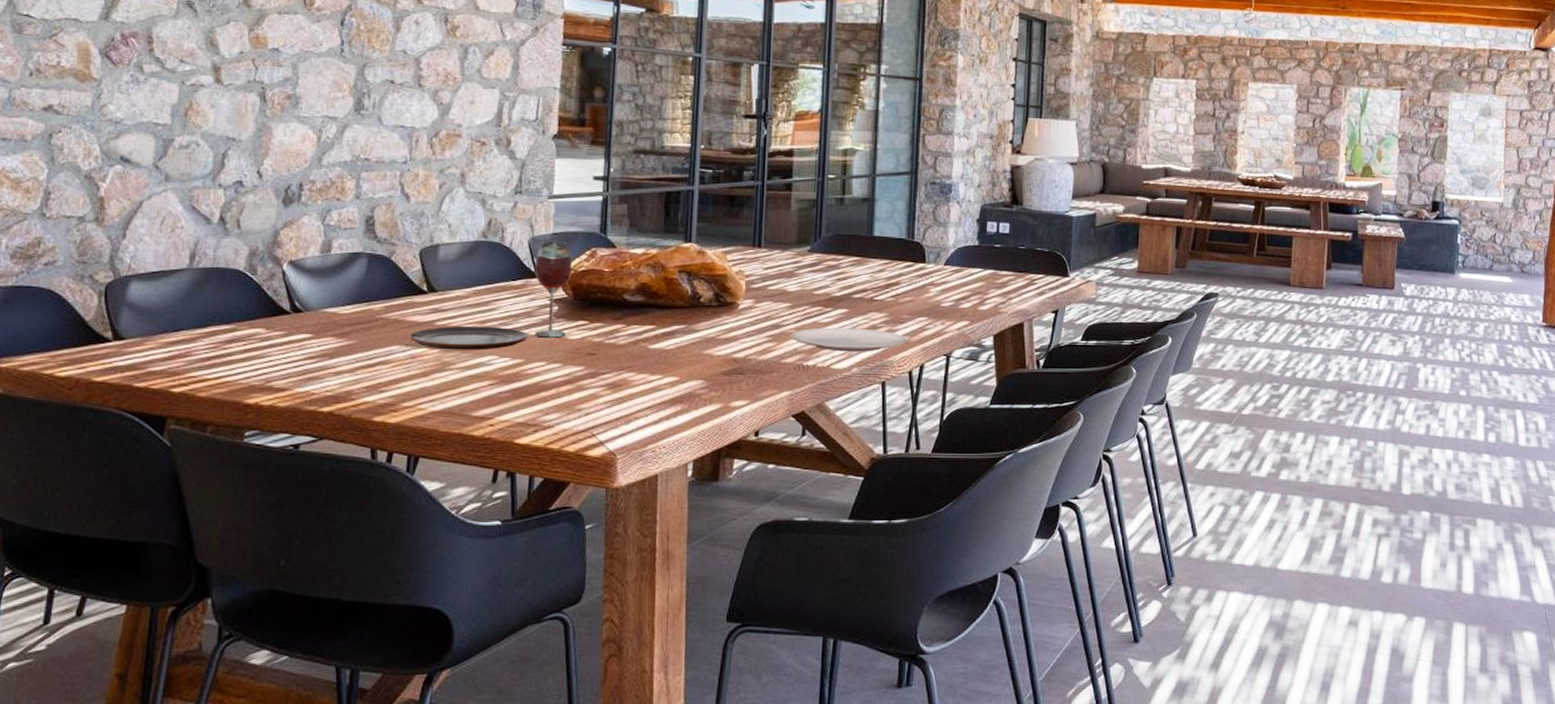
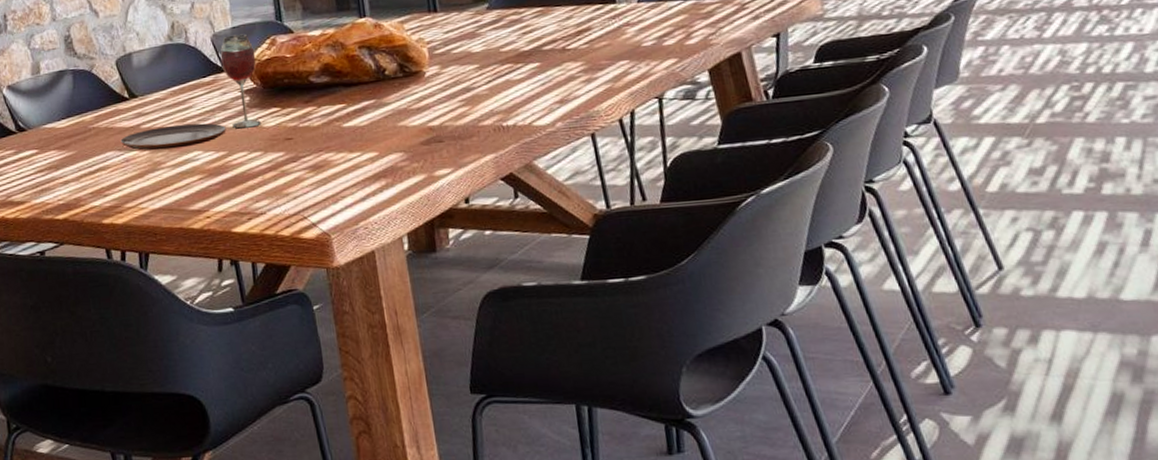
plate: present [790,327,908,352] -> none [484,79,611,108]

